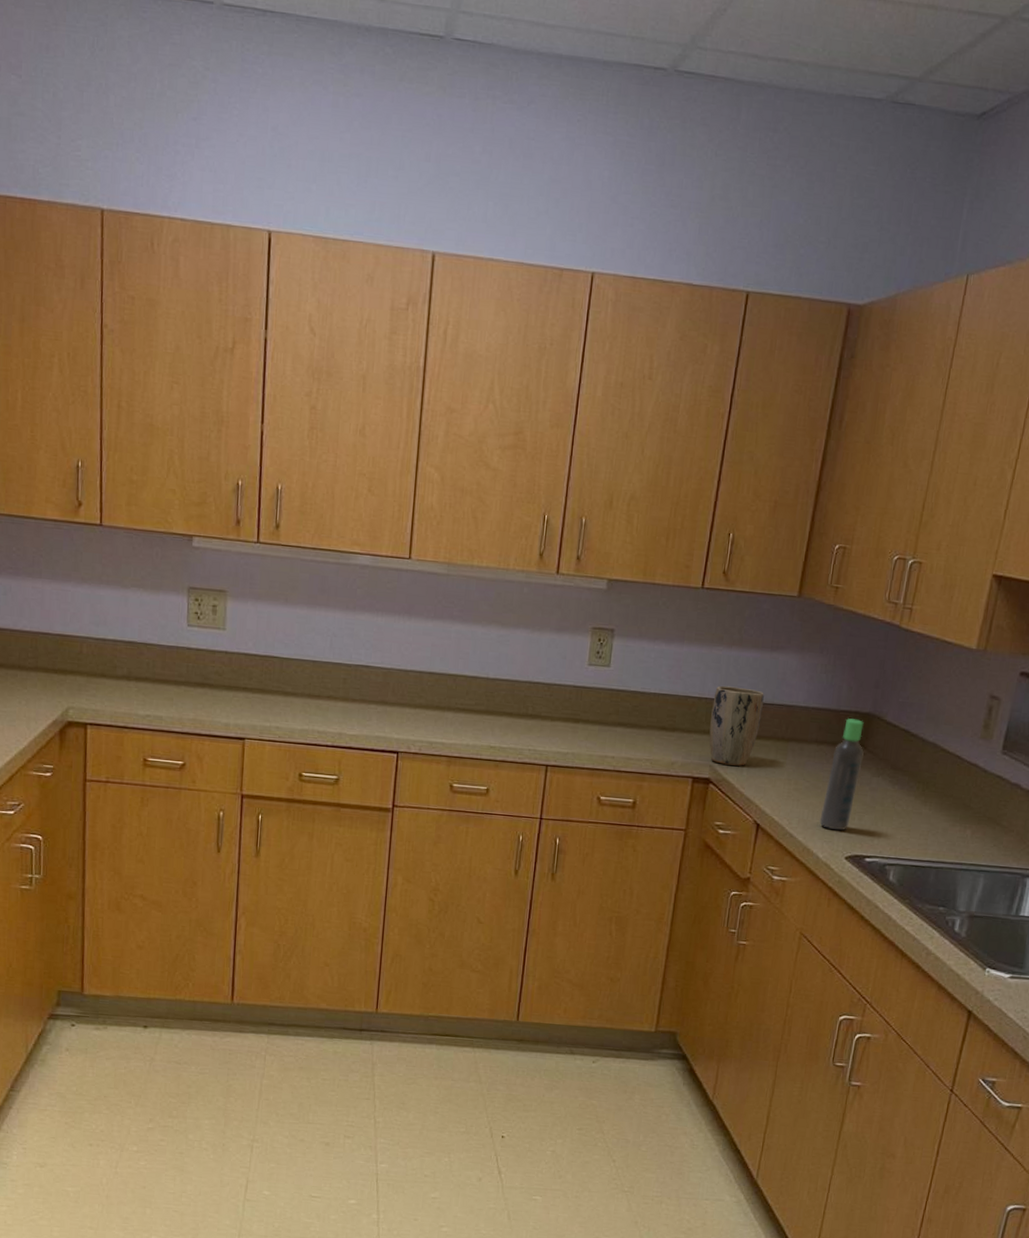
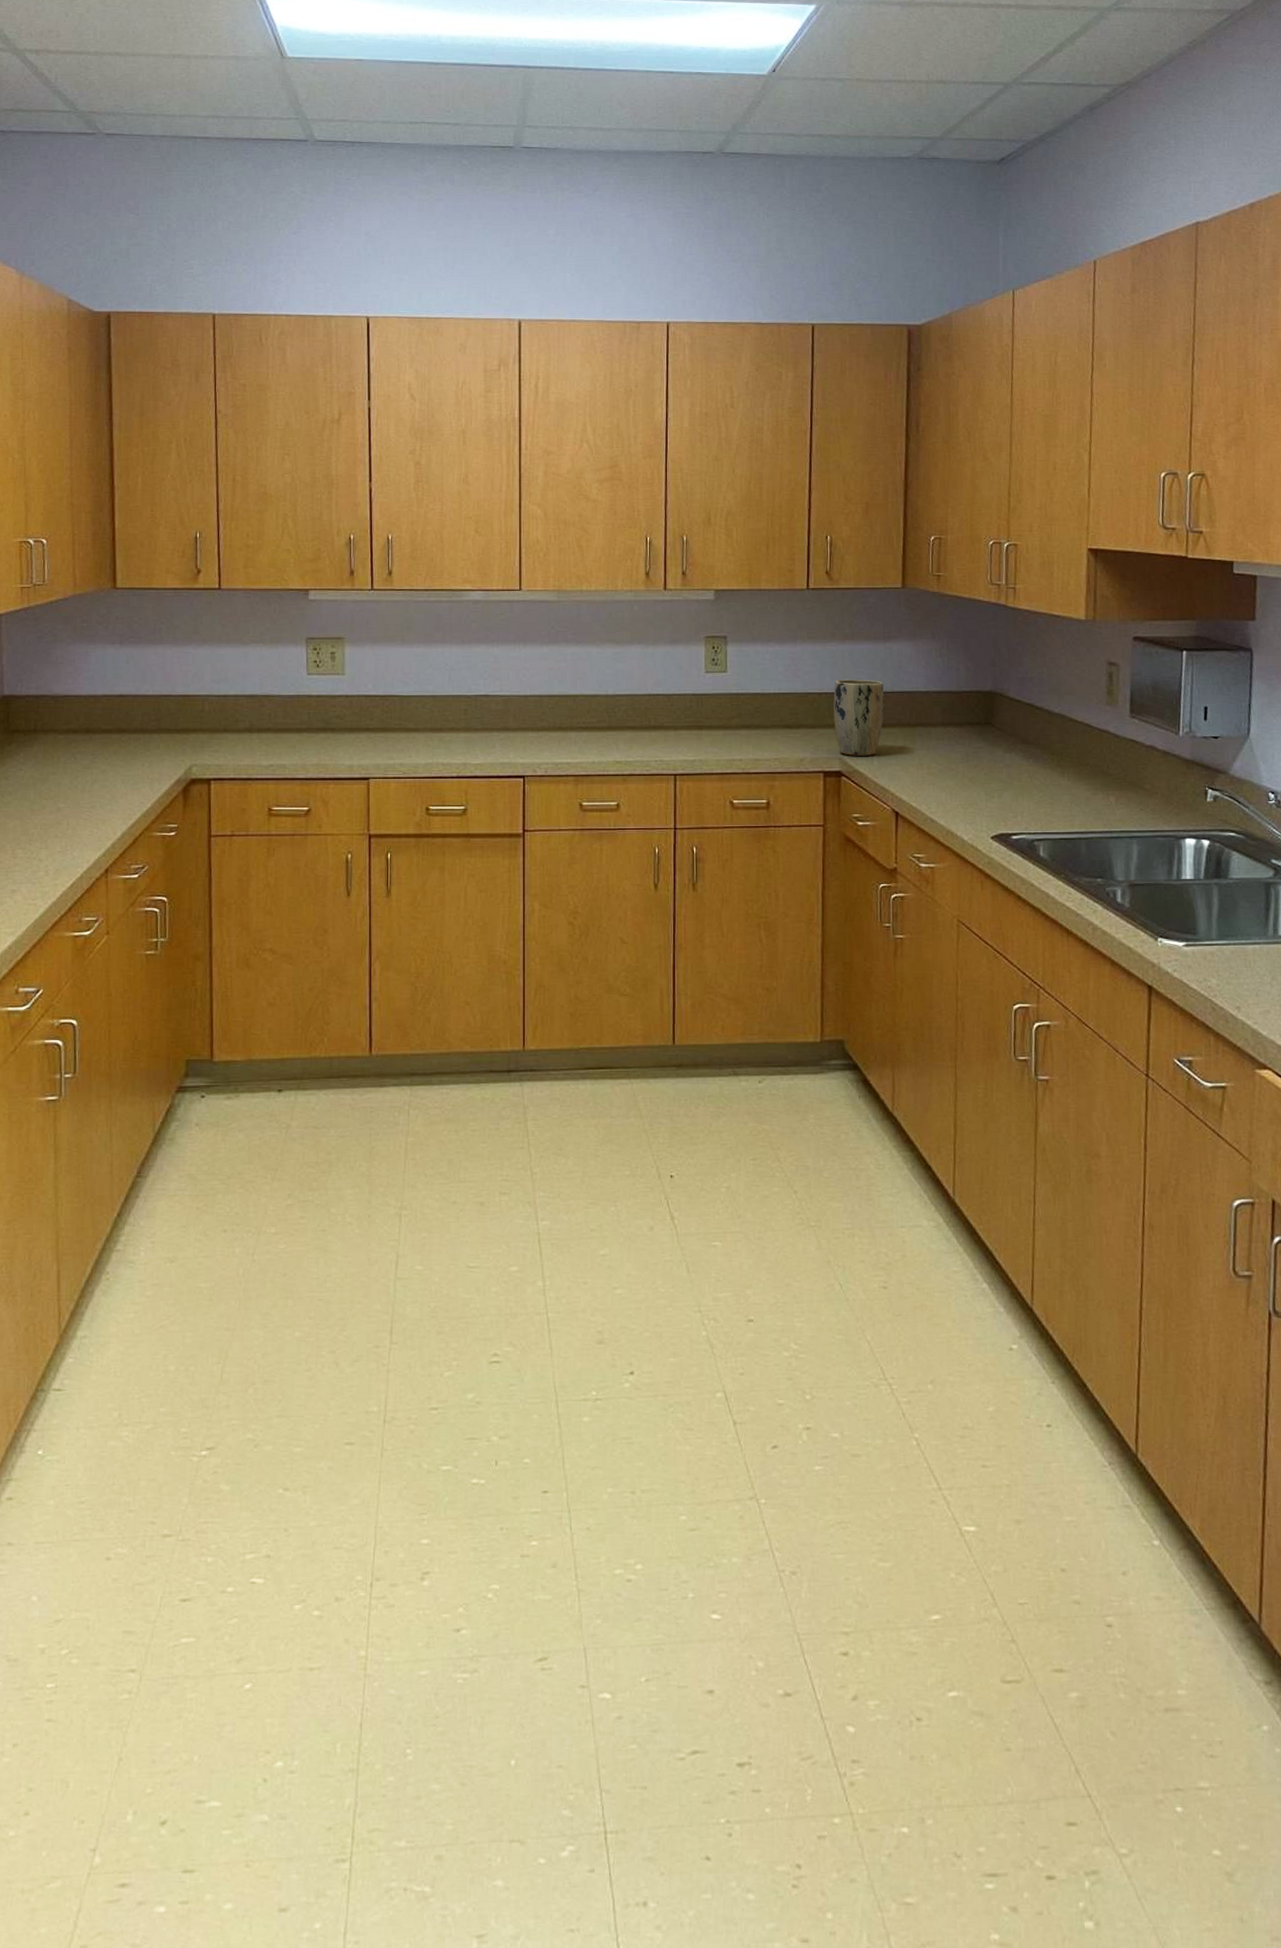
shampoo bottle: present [819,718,864,831] -> none [958,698,992,811]

